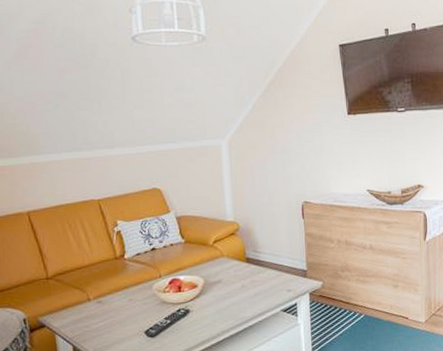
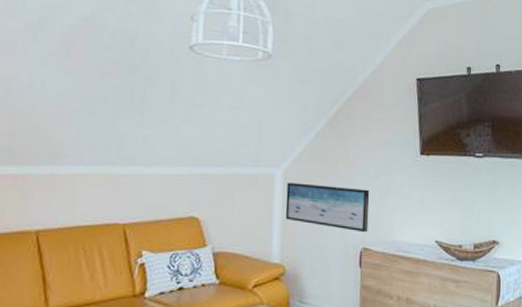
wall art: none [232,150,307,189] -> present [285,182,370,233]

